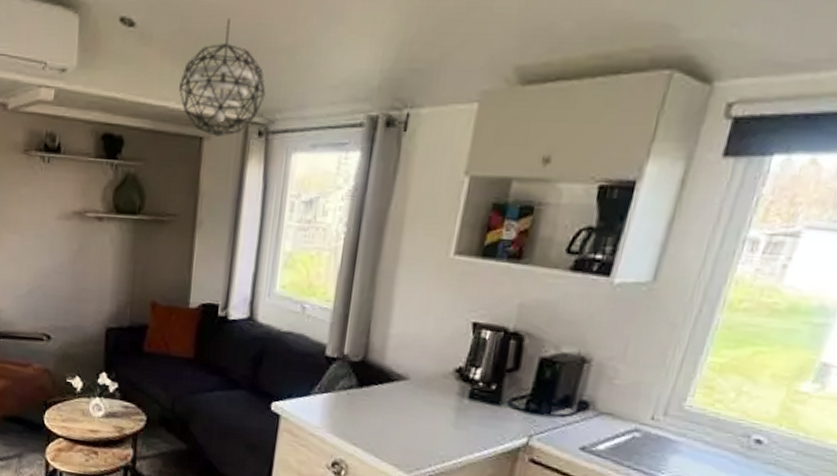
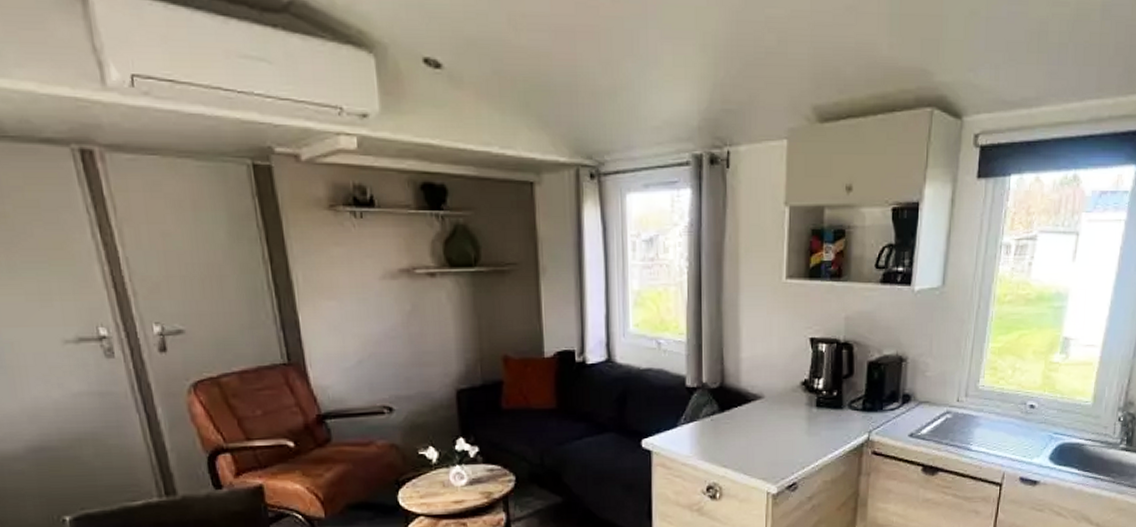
pendant light: present [179,17,266,137] -> none [500,59,592,180]

